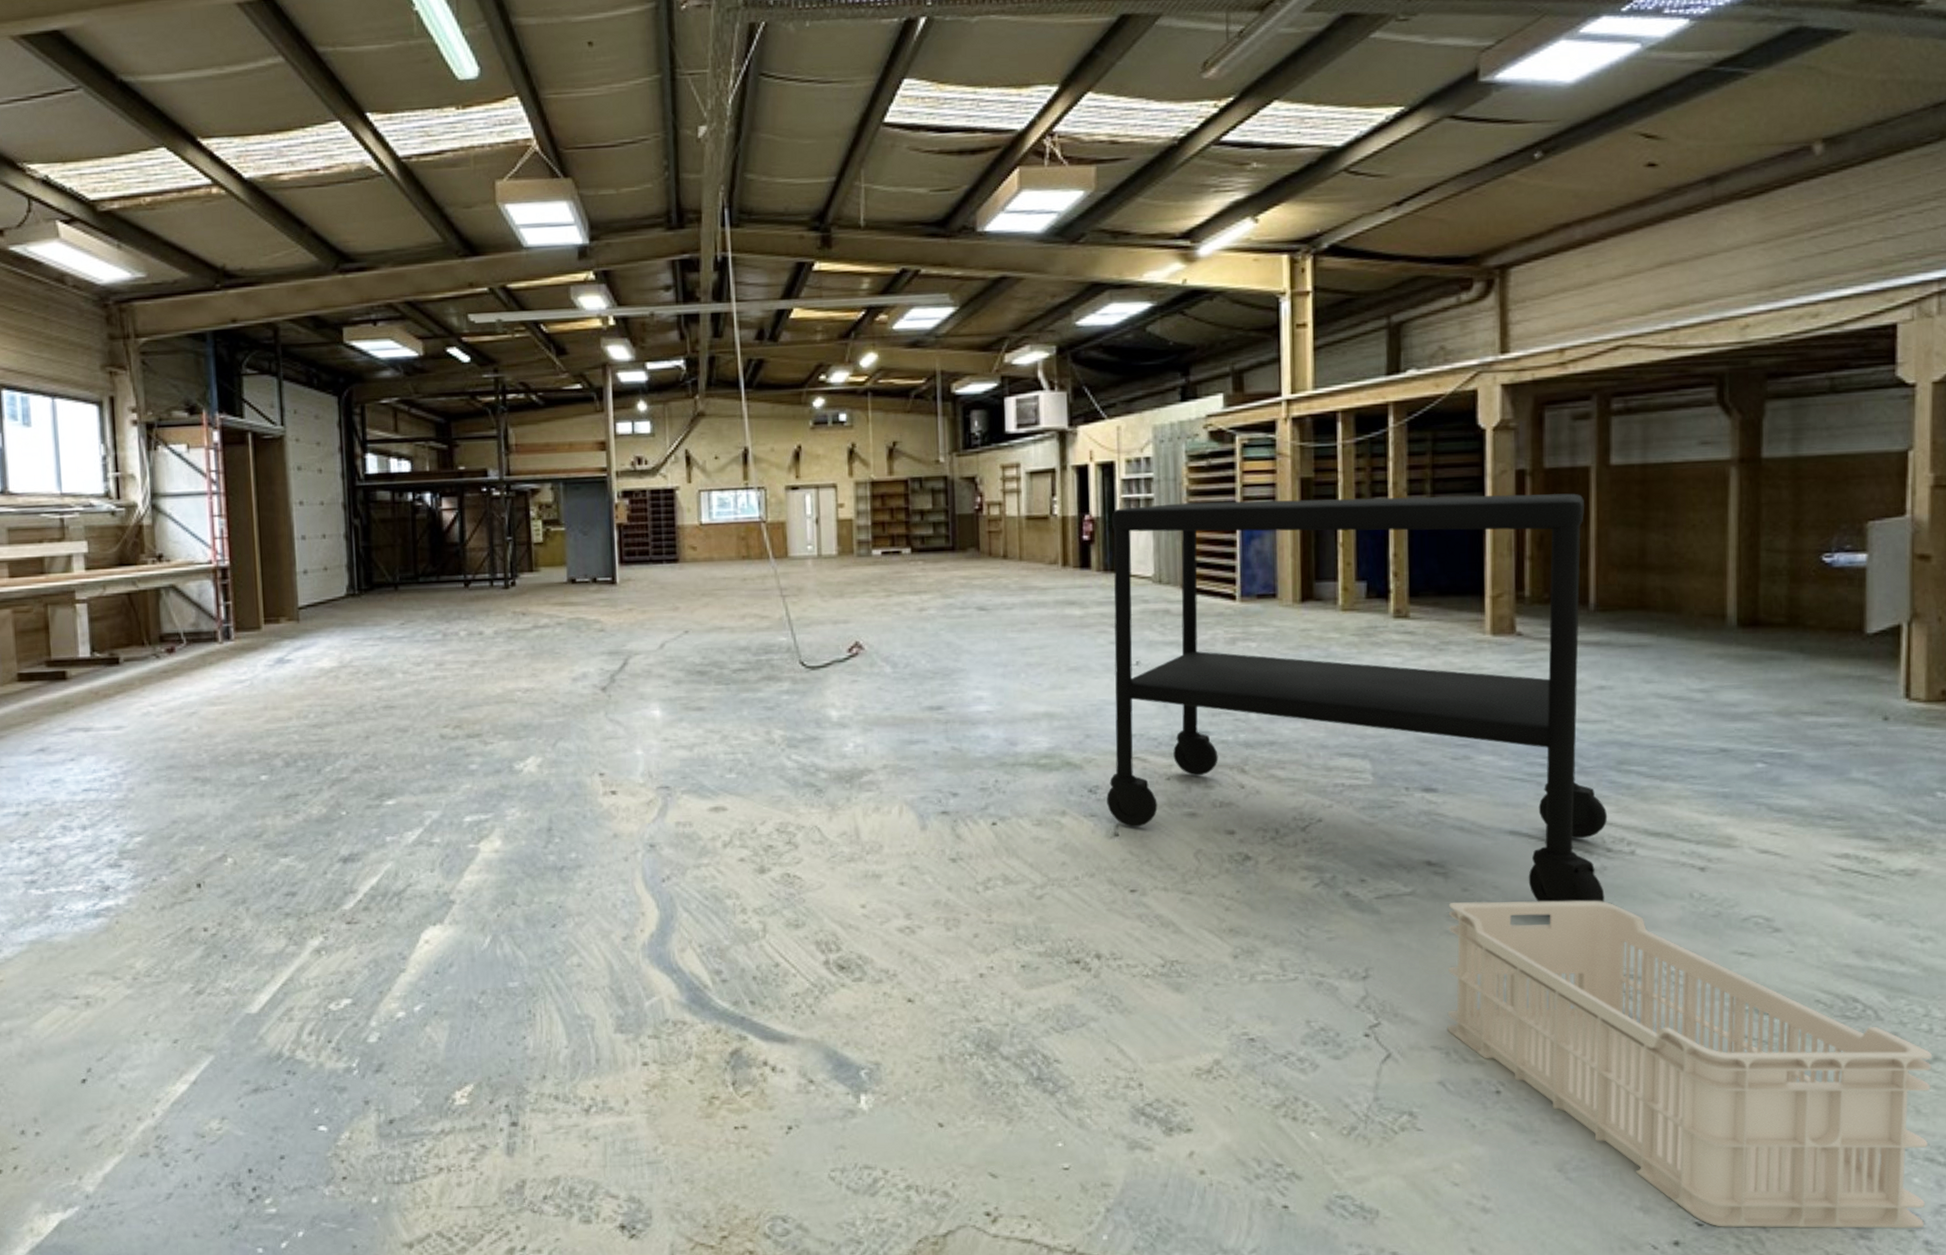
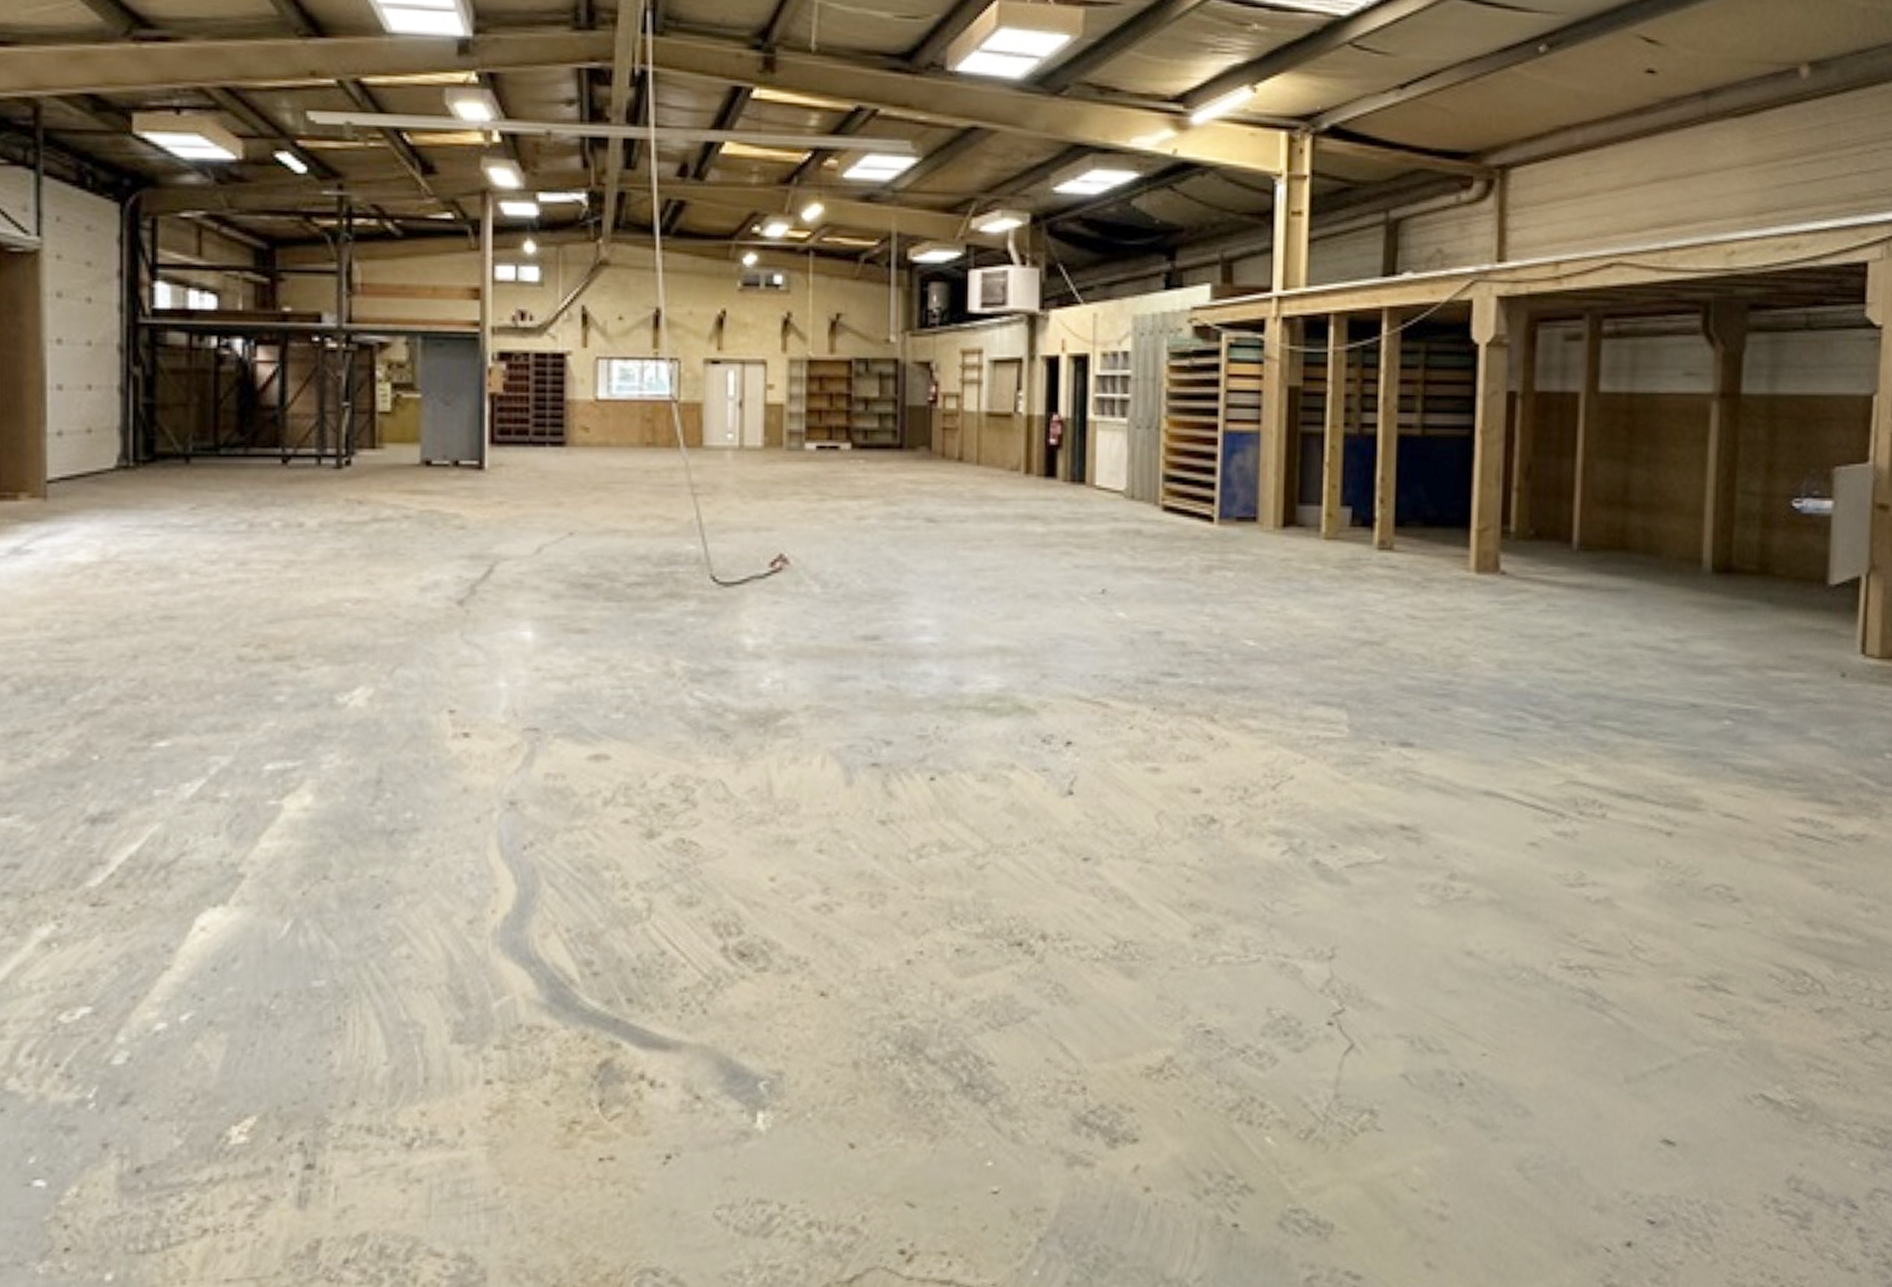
utility cart: present [1106,493,1608,903] -> none [1062,407,1582,871]
plastic crate: present [1447,900,1932,1229] -> none [1413,868,1871,1224]

